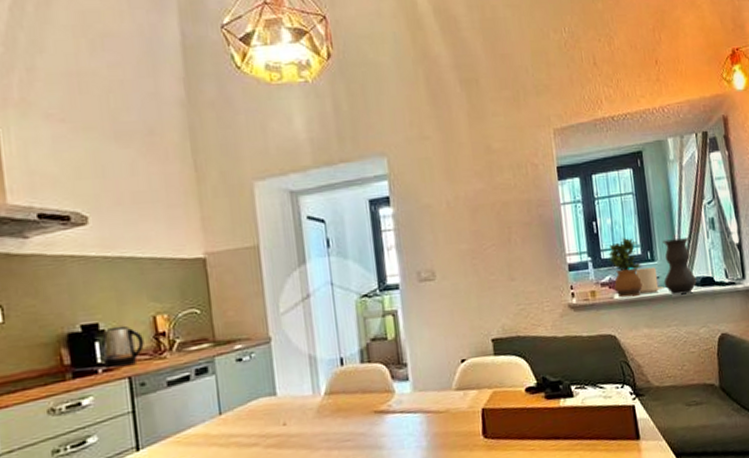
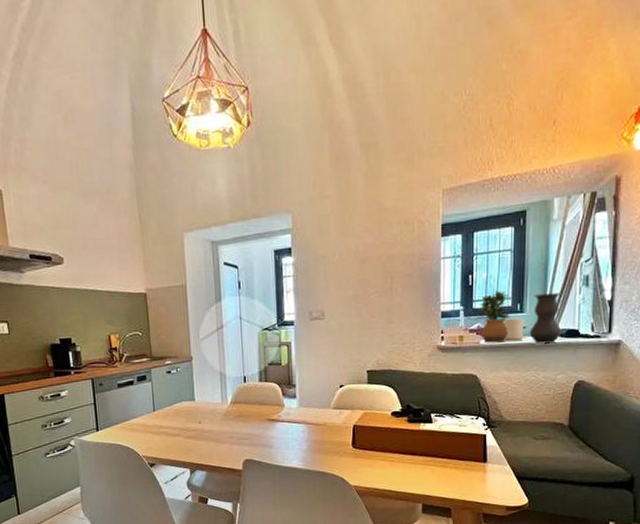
kettle: present [101,325,144,369] -> none [73,341,102,372]

